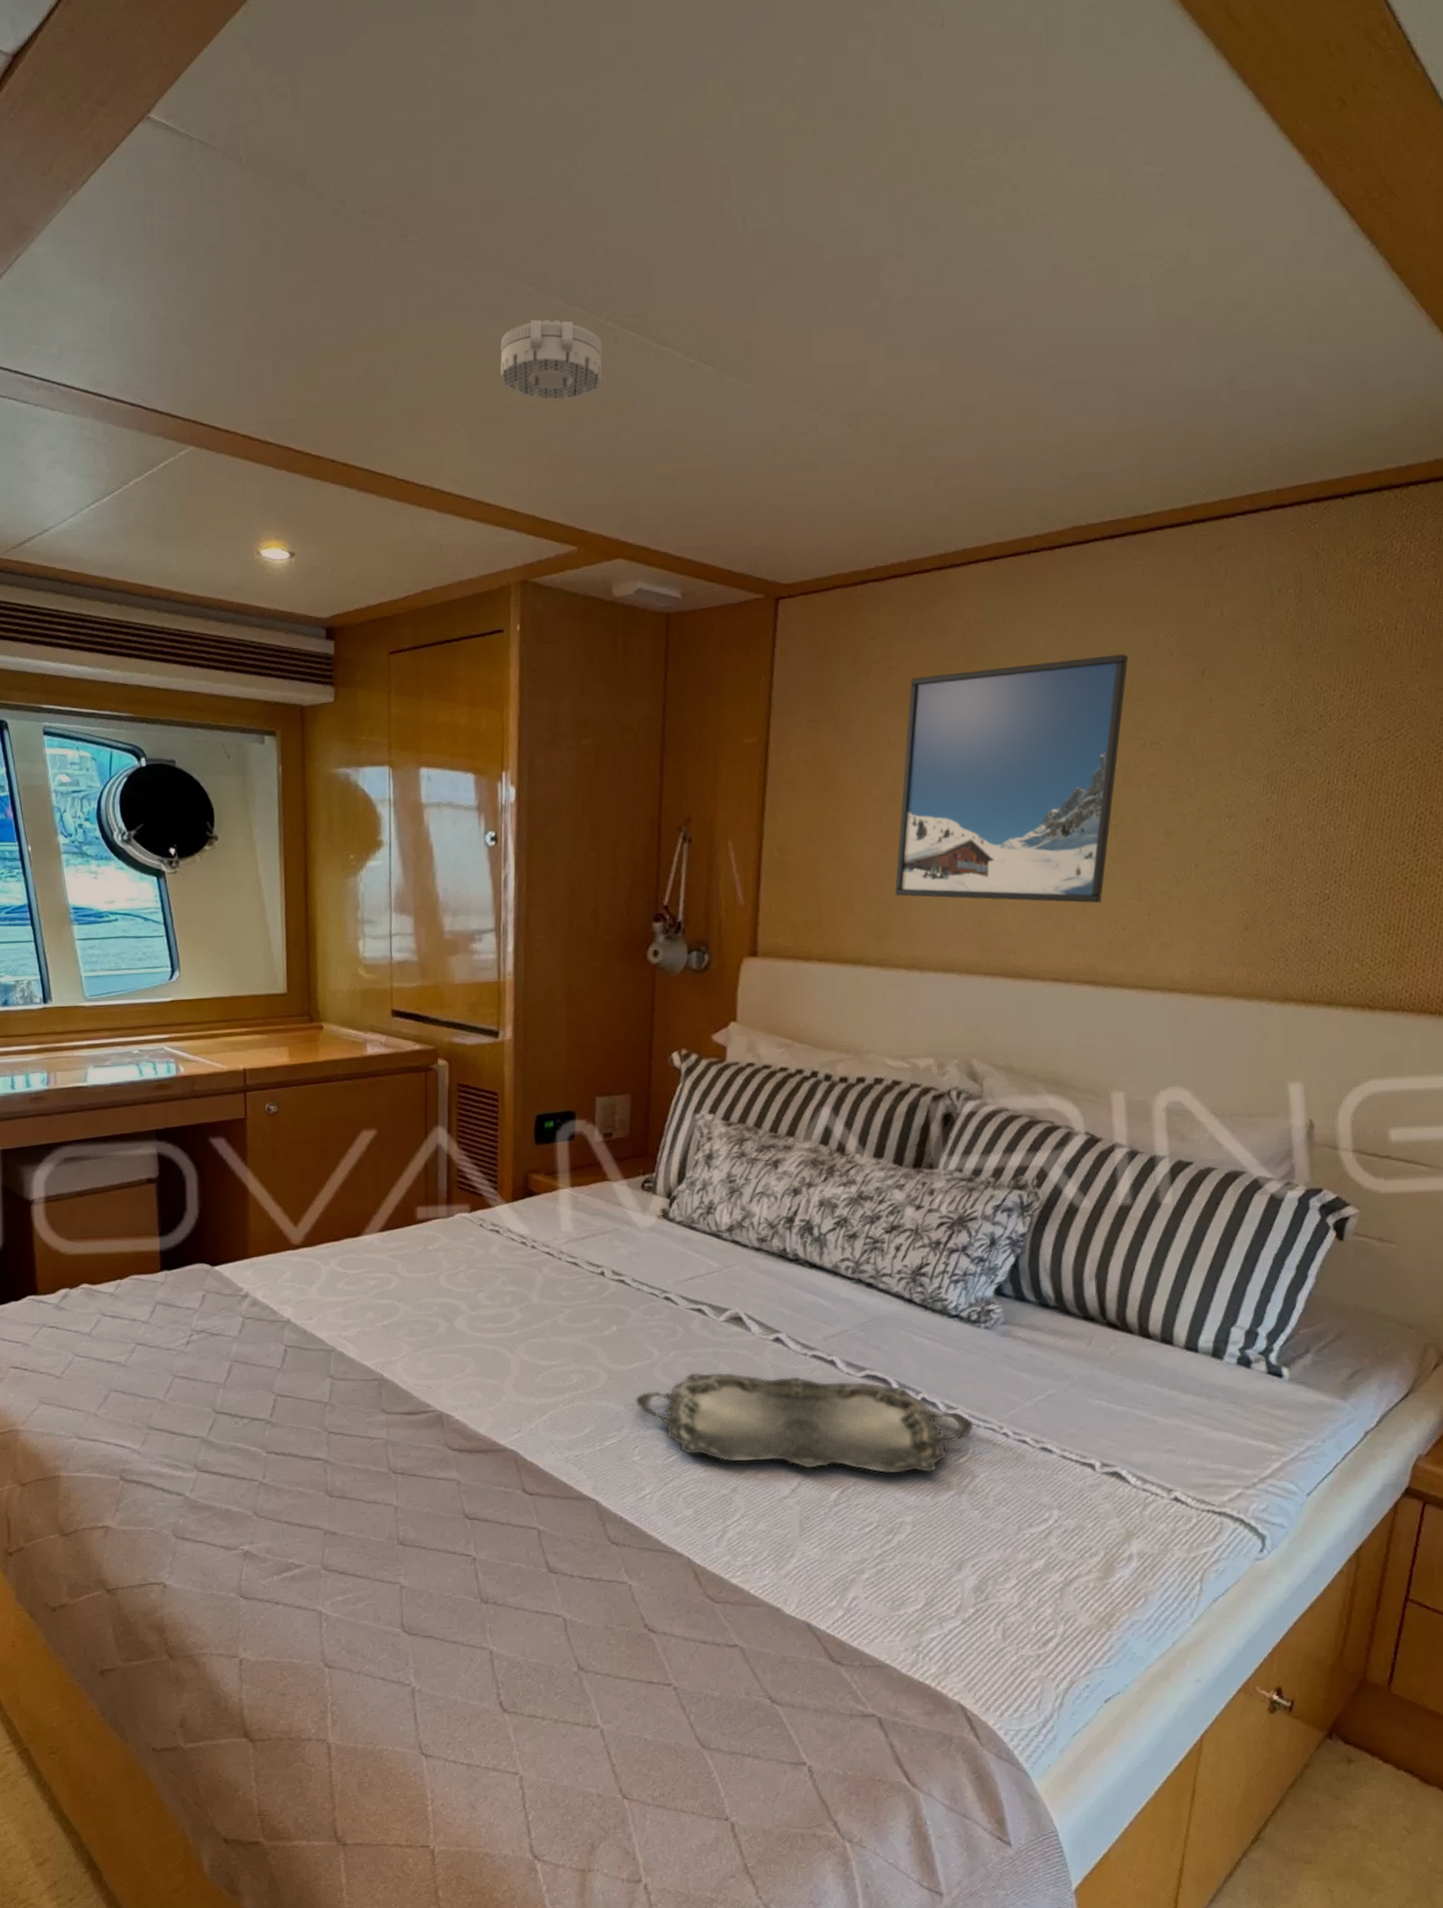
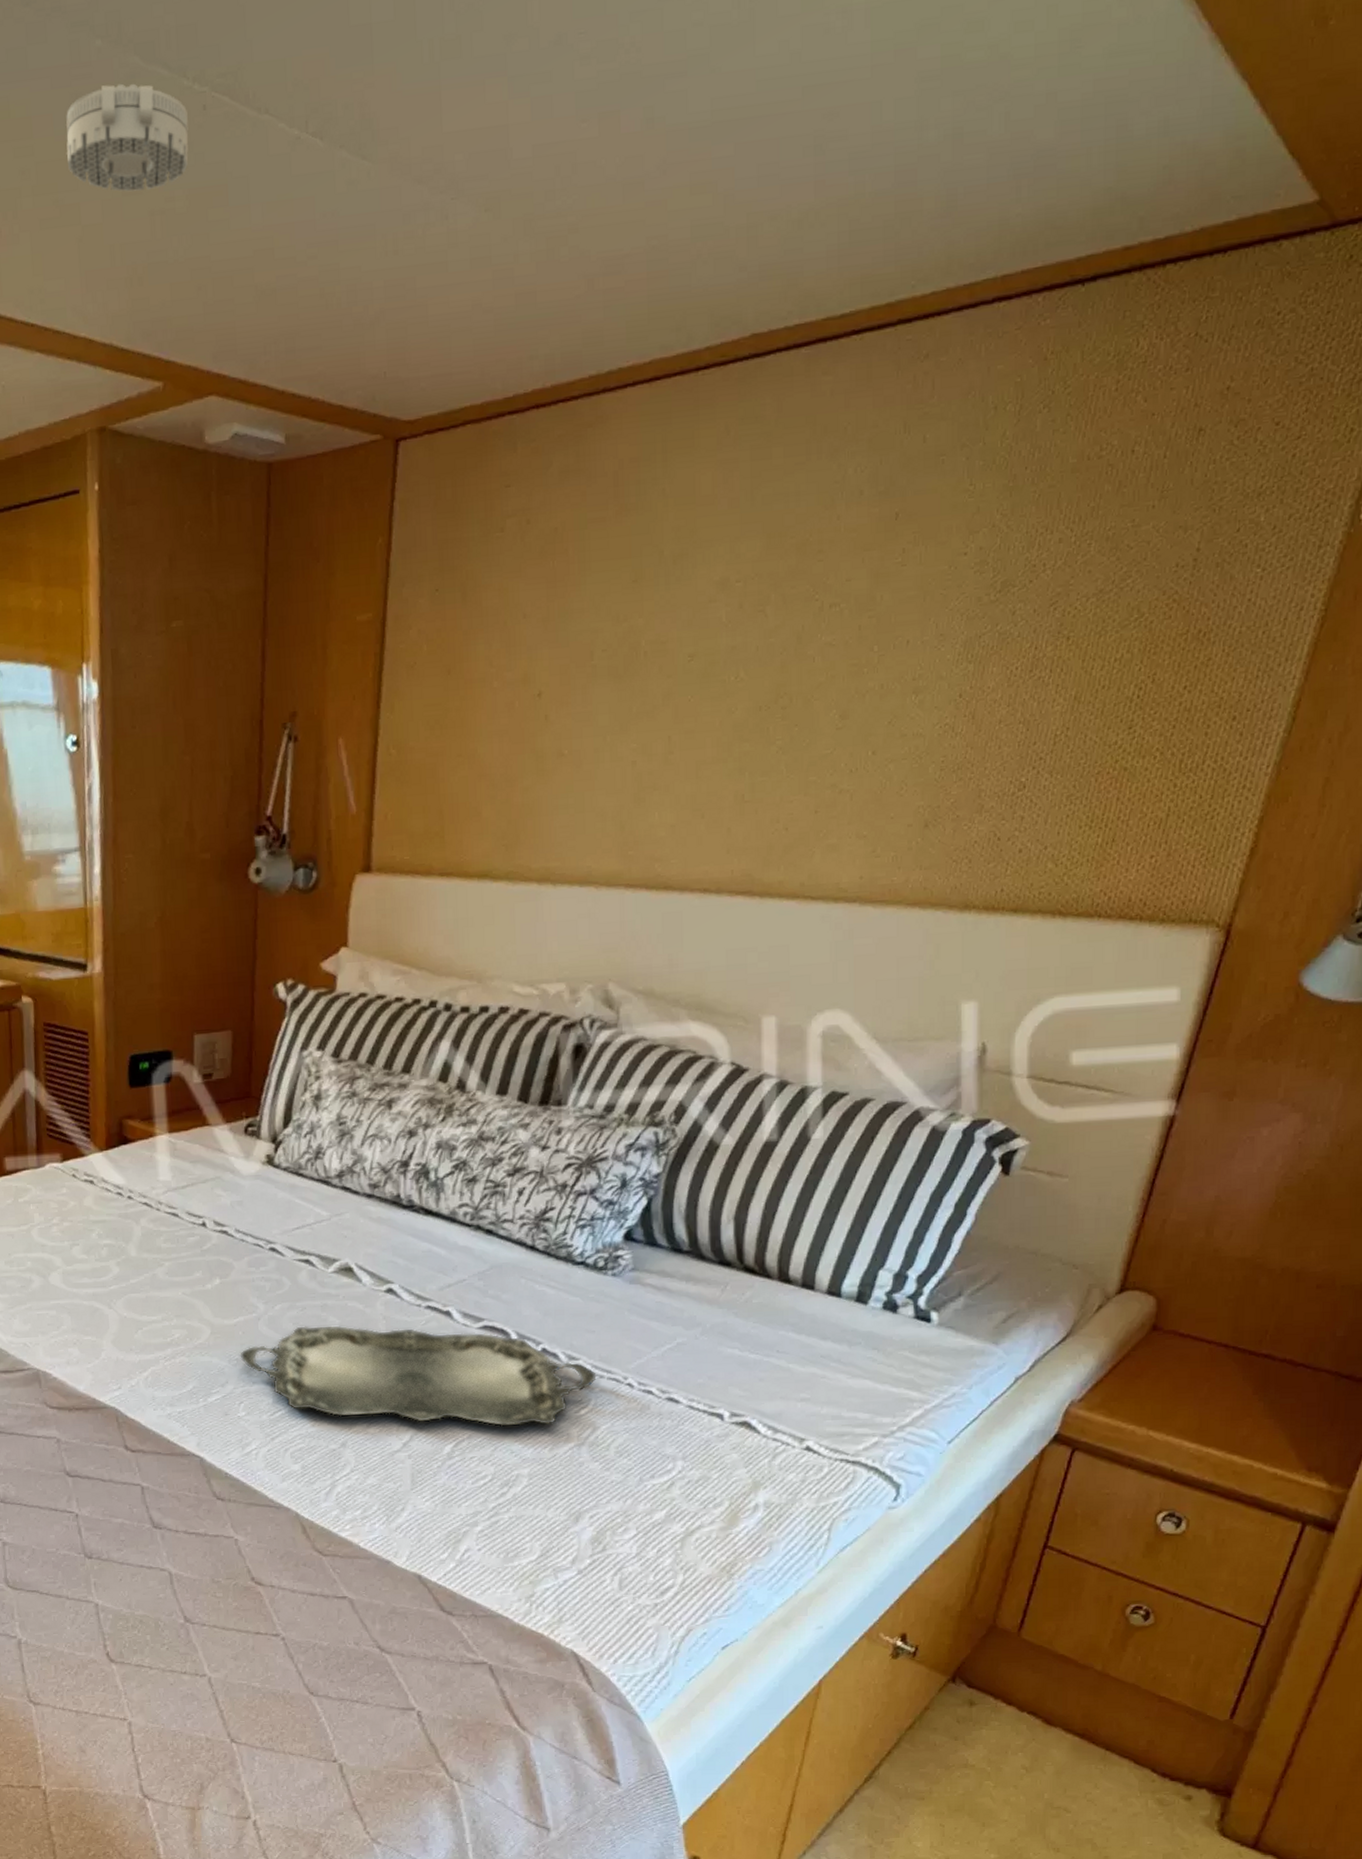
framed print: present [894,654,1128,903] -> none [526,496,809,801]

